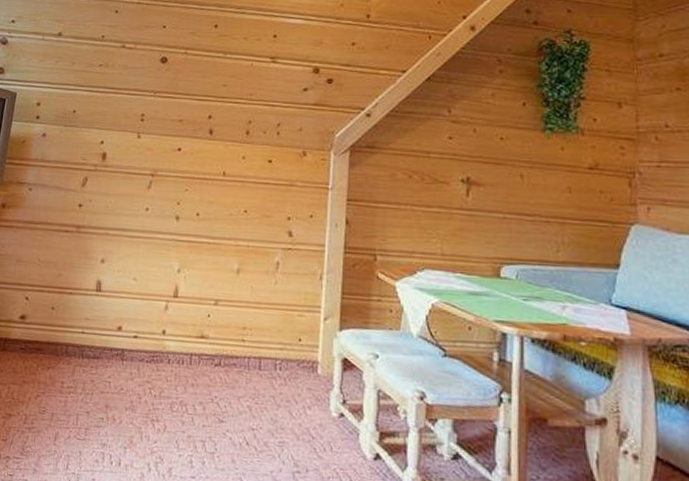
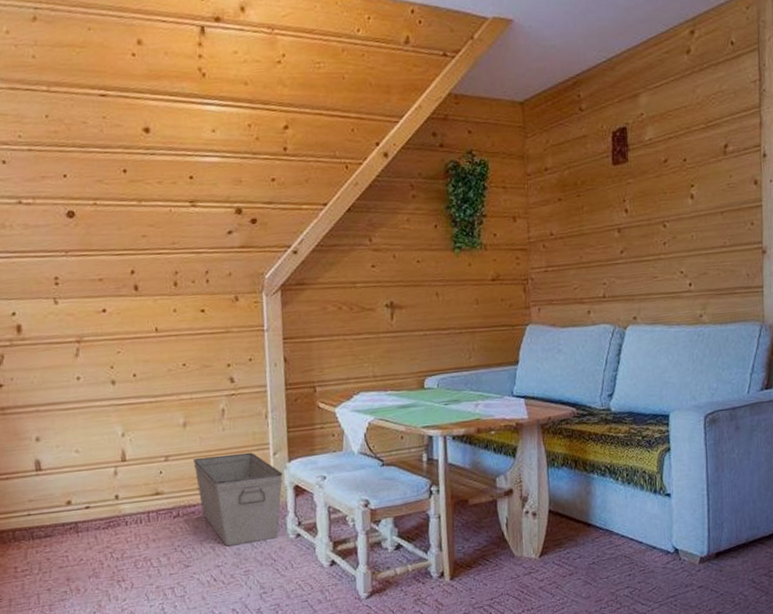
storage bin: none [241,307,332,413] -> present [192,452,283,547]

